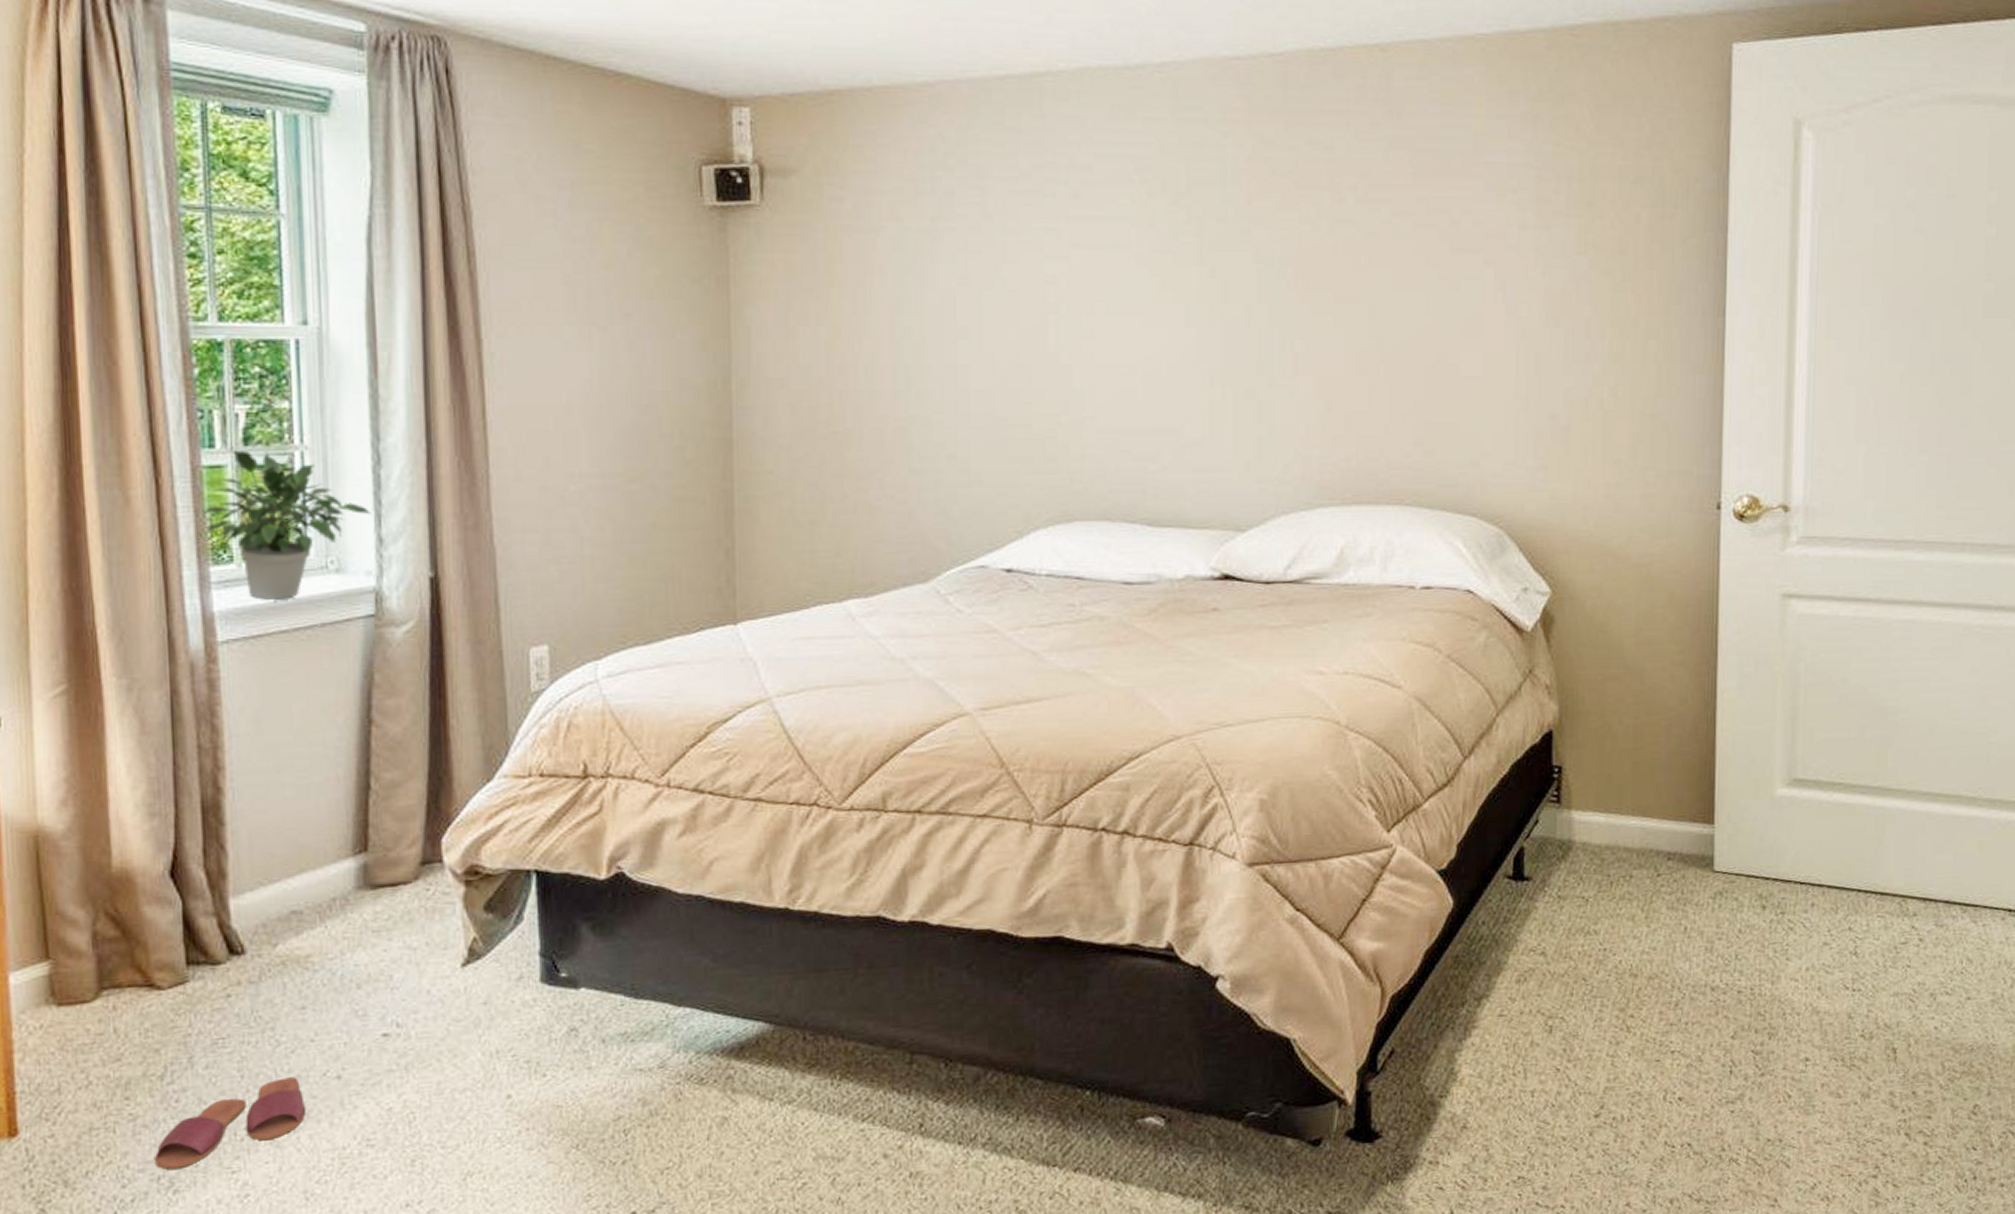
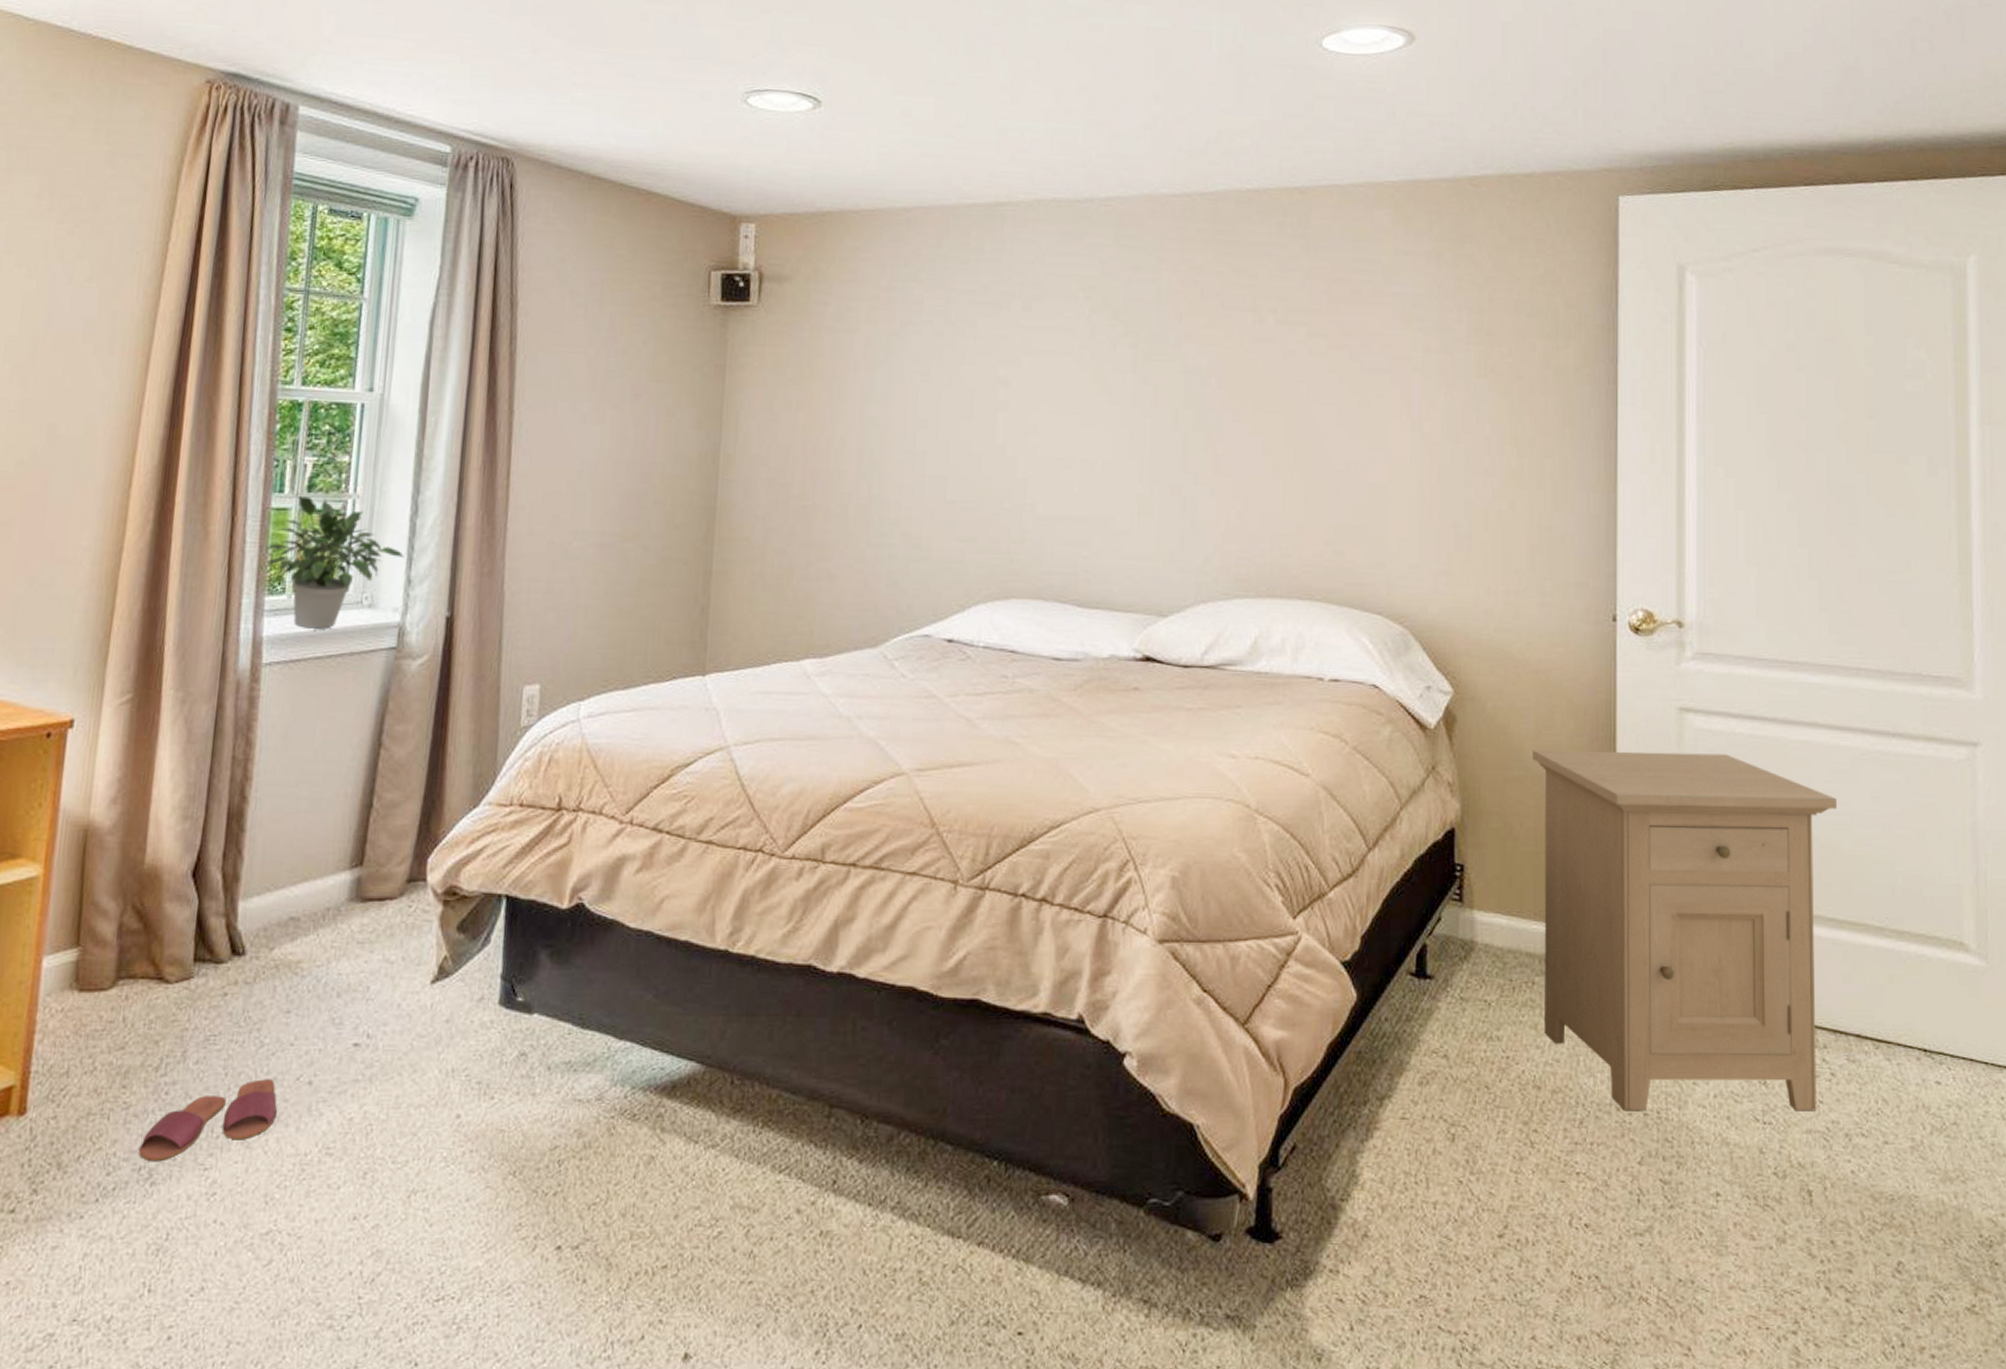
nightstand: none [1632,638,1937,991] -> present [1532,750,1837,1112]

